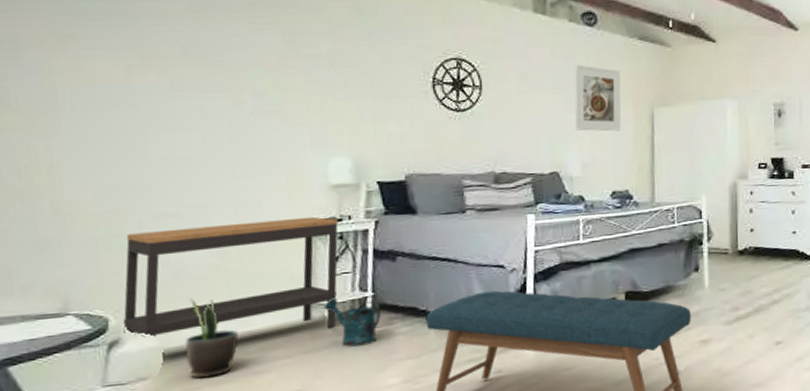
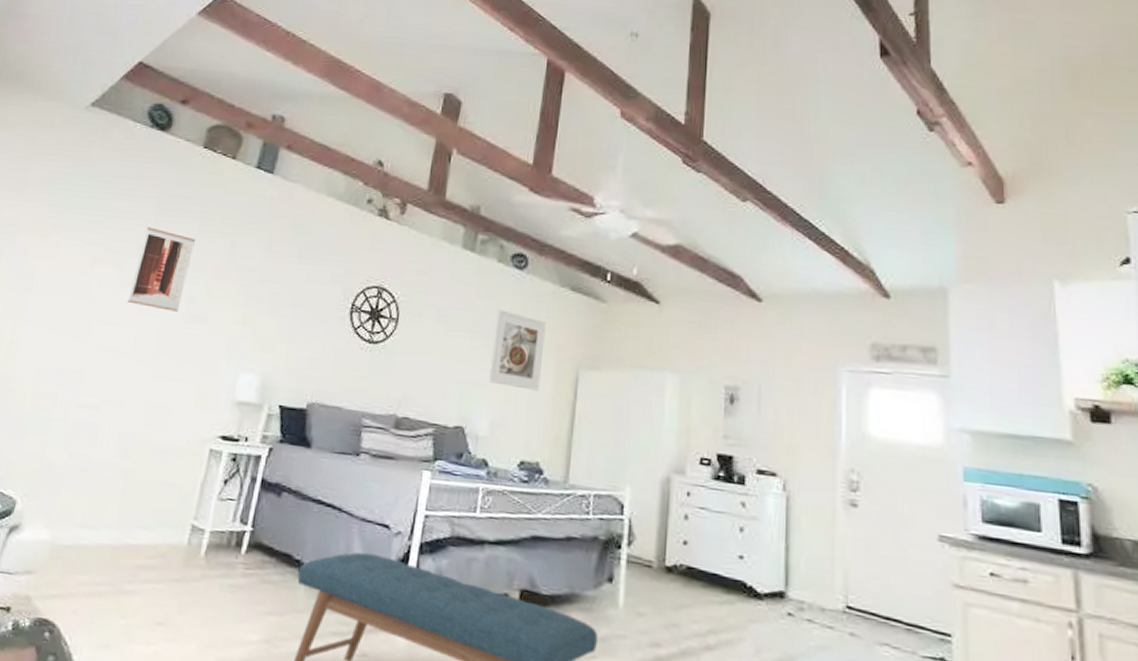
console table: present [122,216,338,338] -> none [25,418,235,559]
wall art: none [183,26,249,110] -> present [128,227,196,312]
potted plant: present [185,299,238,379] -> none [68,496,120,587]
watering can: present [324,298,381,347] -> none [203,525,256,588]

